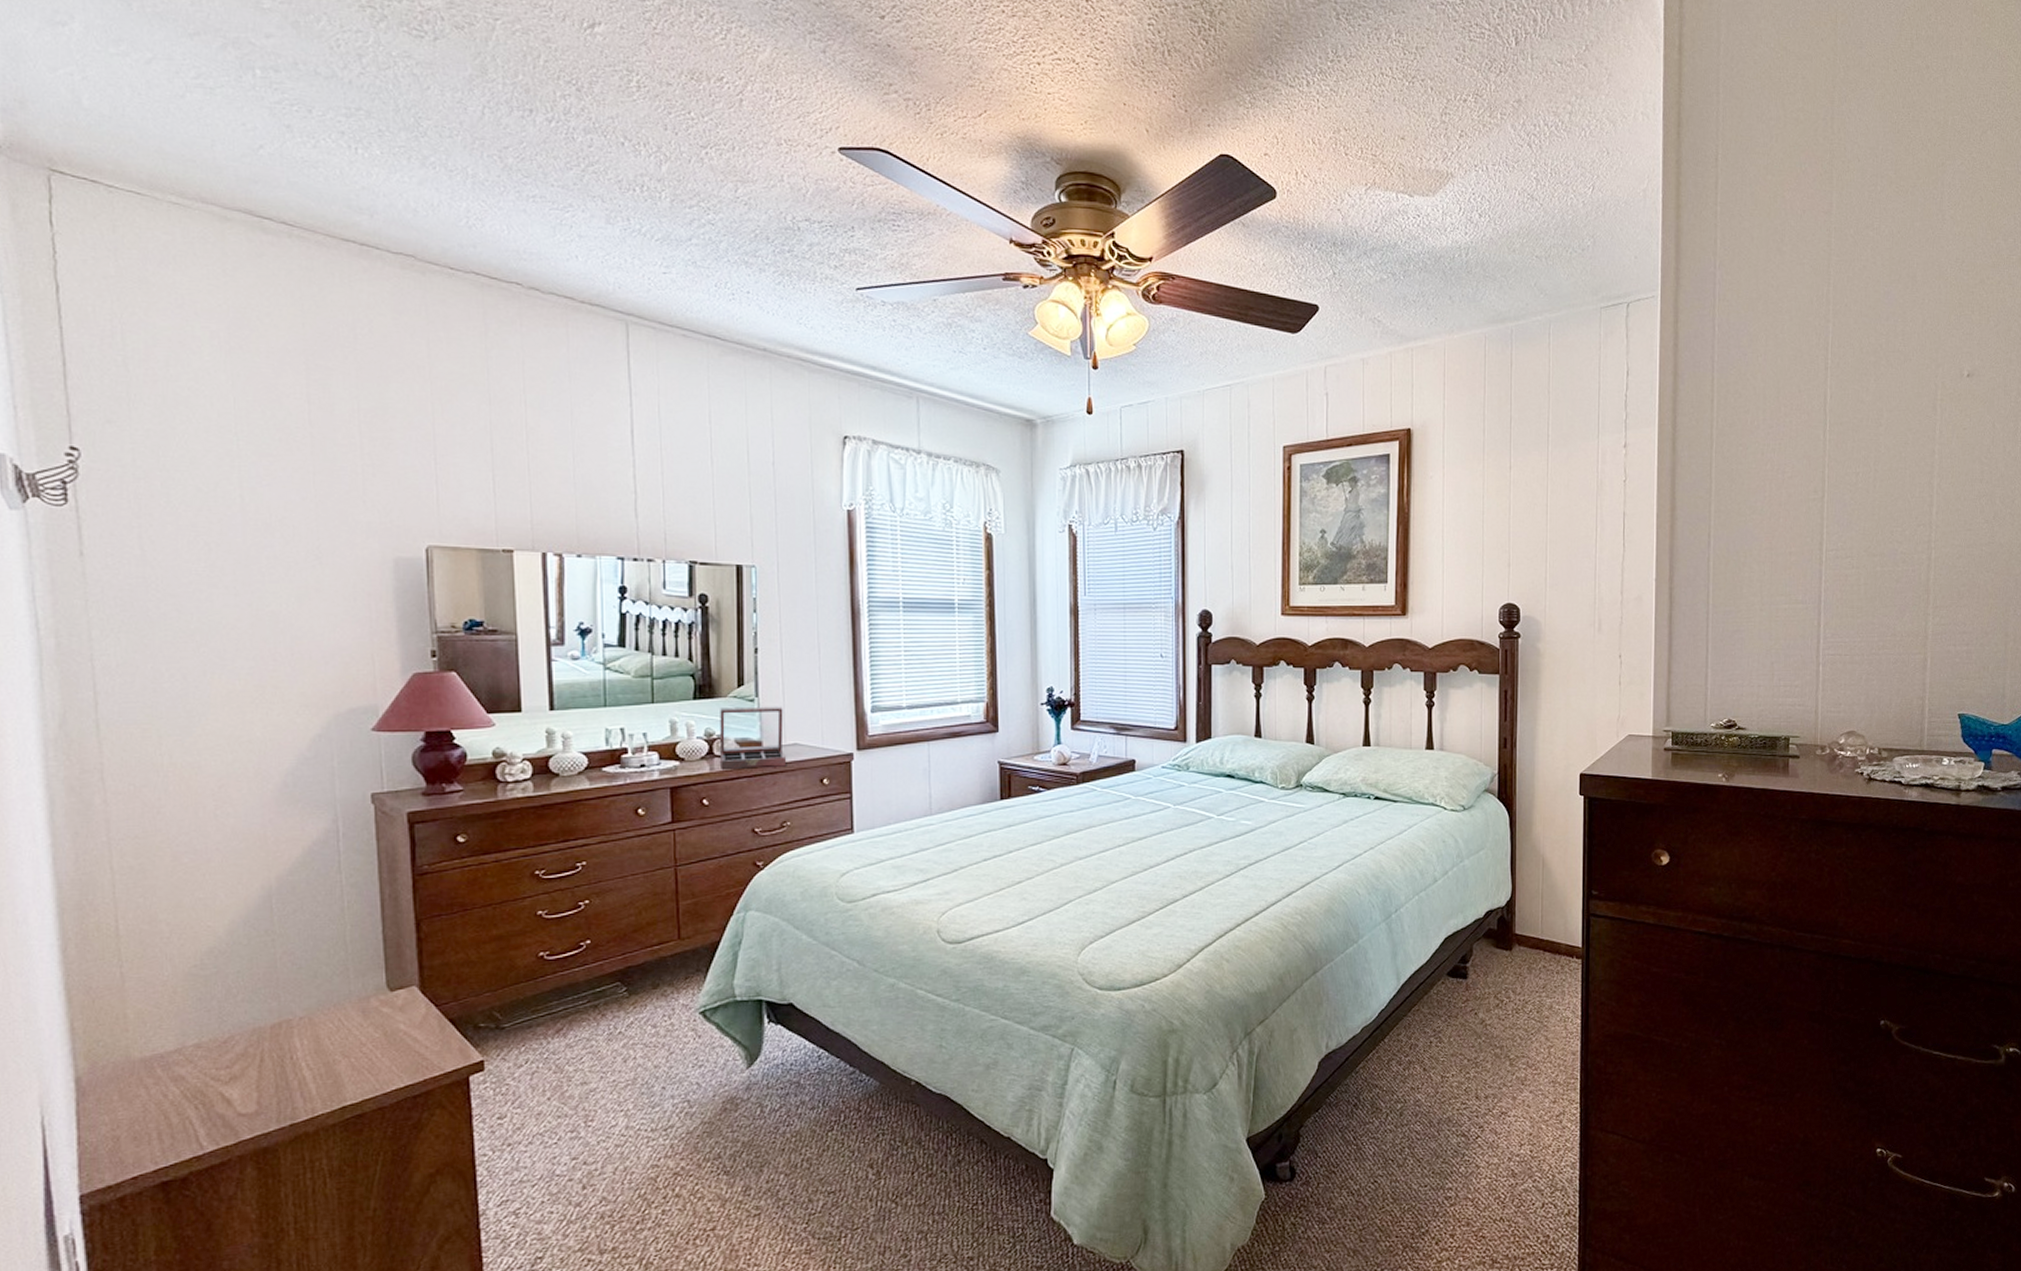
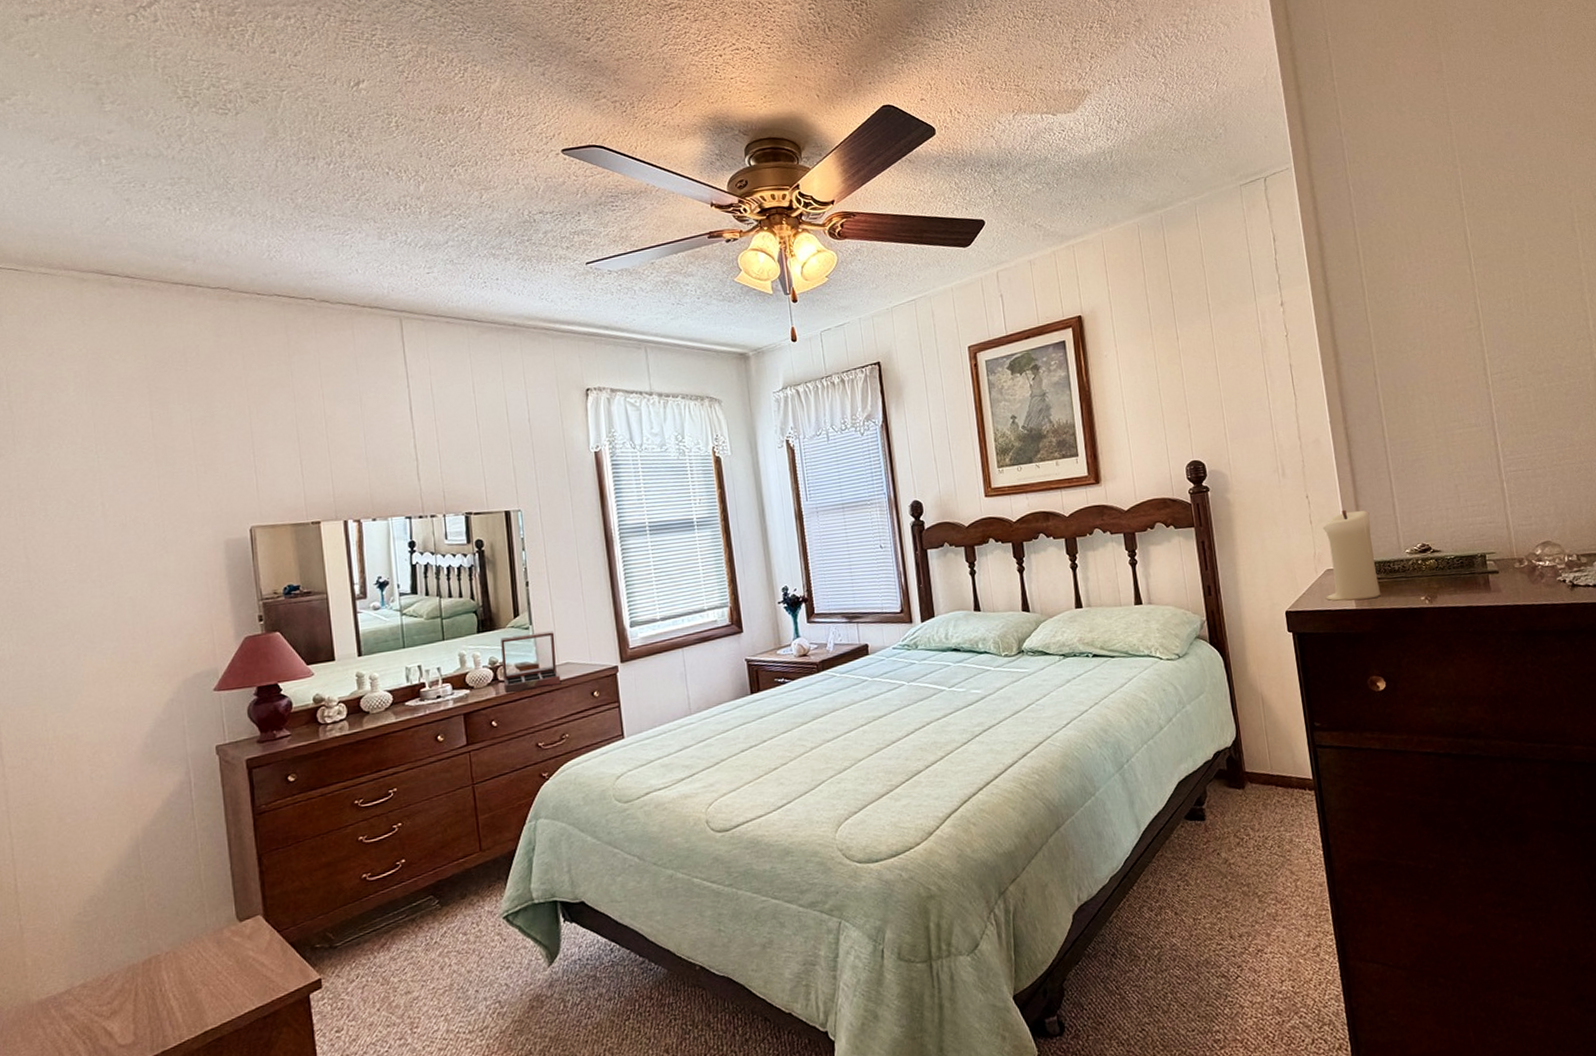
candle: none [1623,674,1681,771] -> present [1322,509,1381,601]

